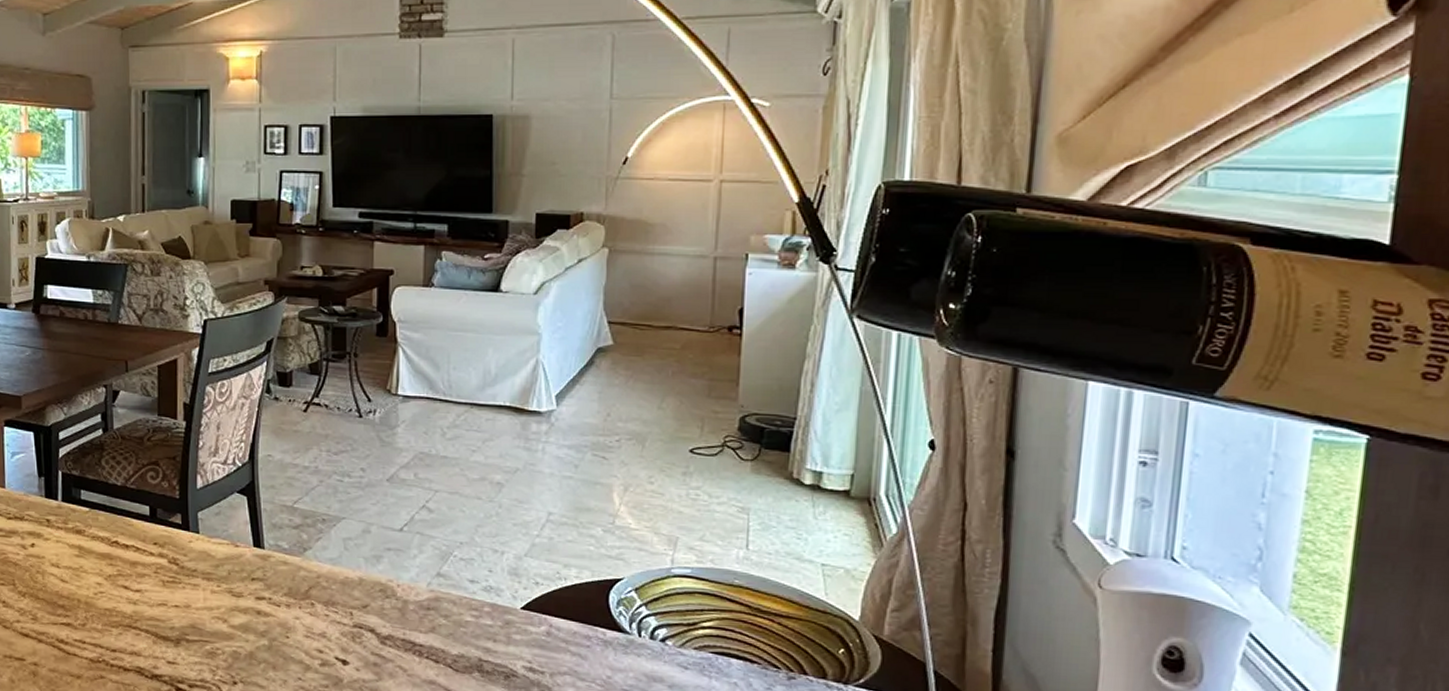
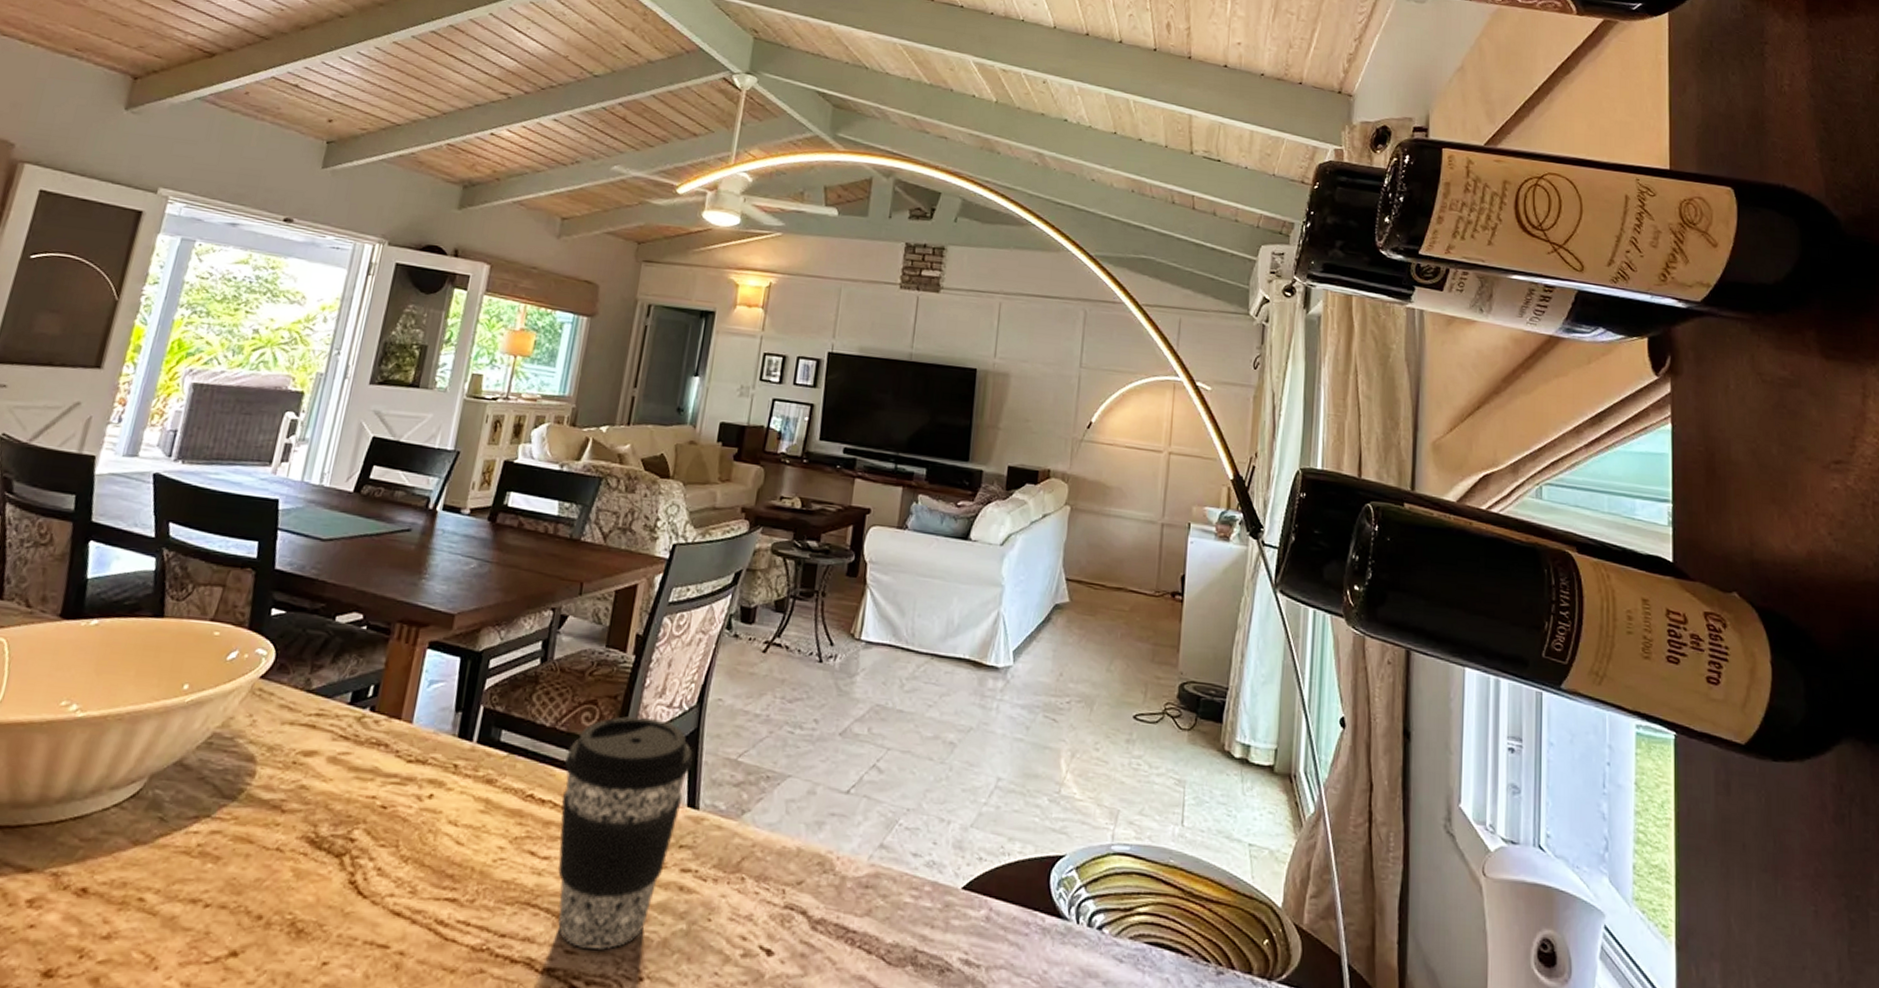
coffee cup: none [140,473,252,661] -> present [558,716,692,949]

